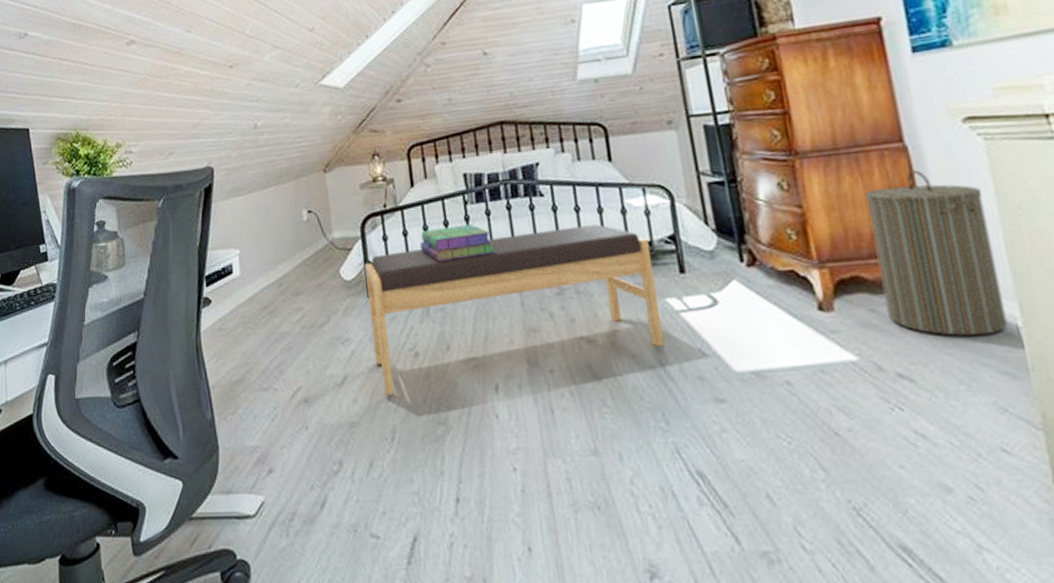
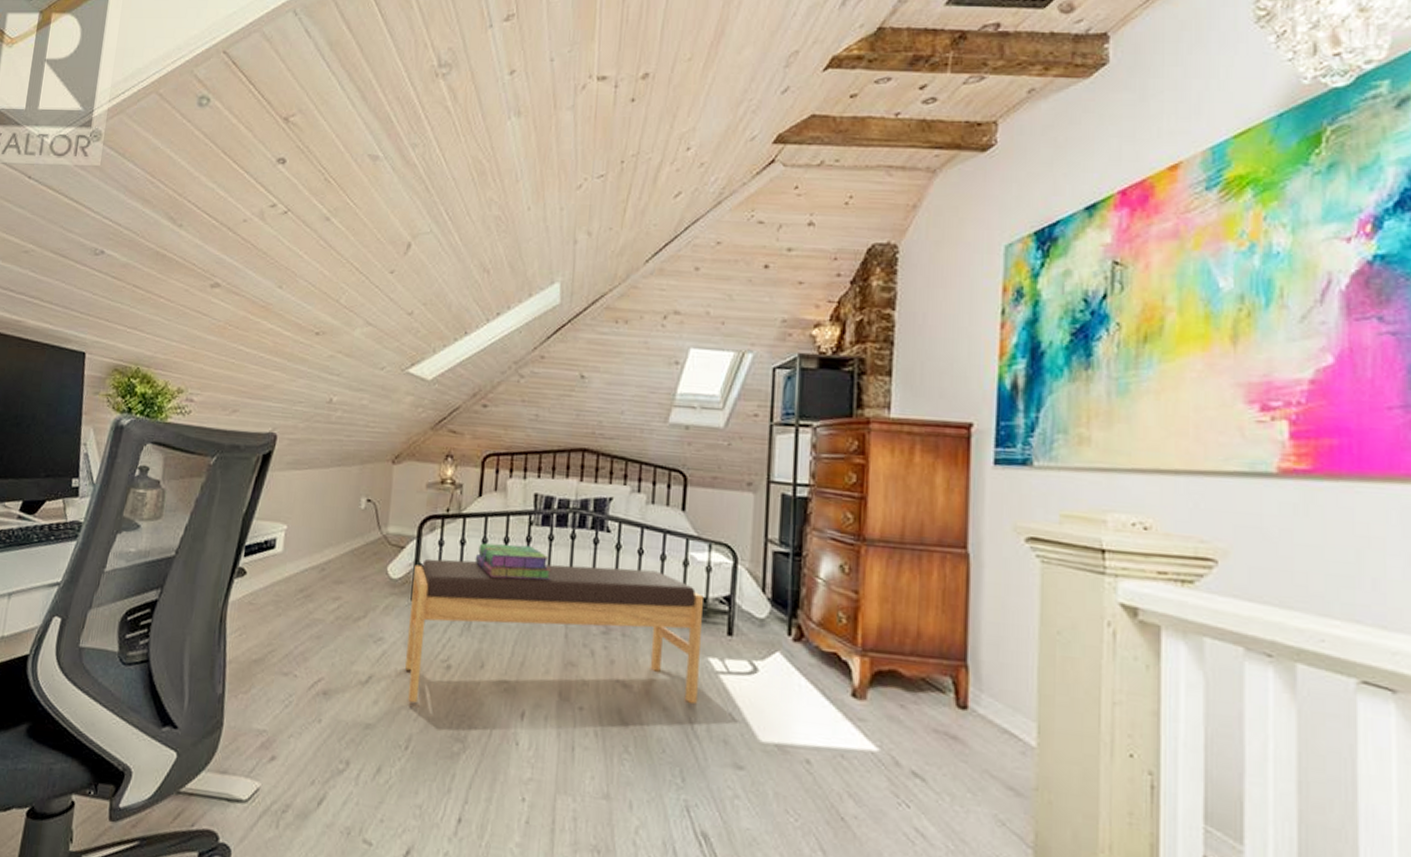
laundry hamper: present [865,170,1008,337] -> none [916,578,1027,750]

